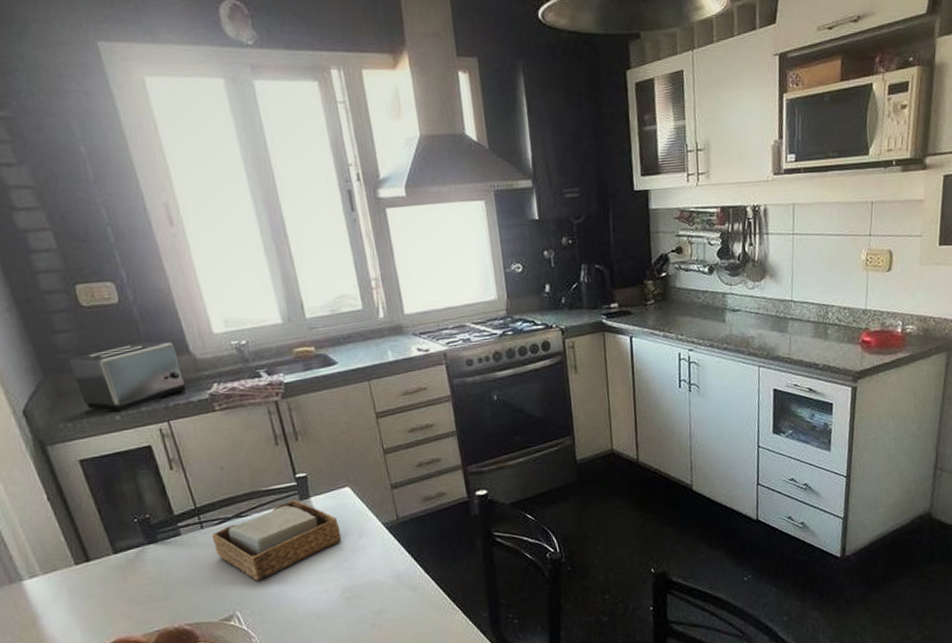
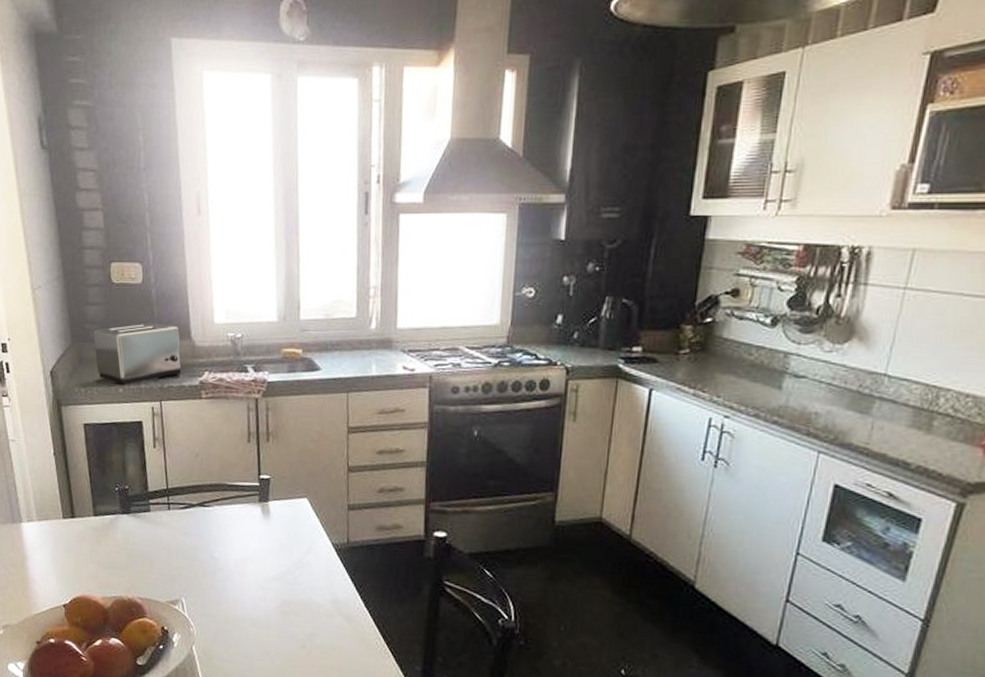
napkin holder: present [211,499,342,581] -> none [175,500,291,573]

